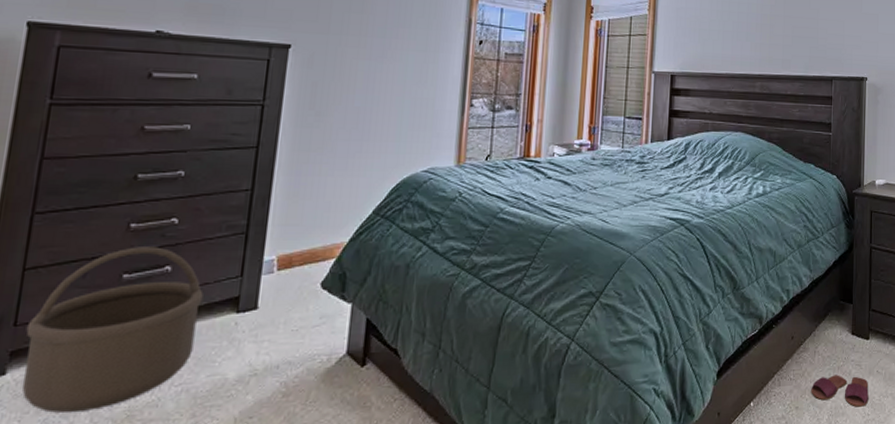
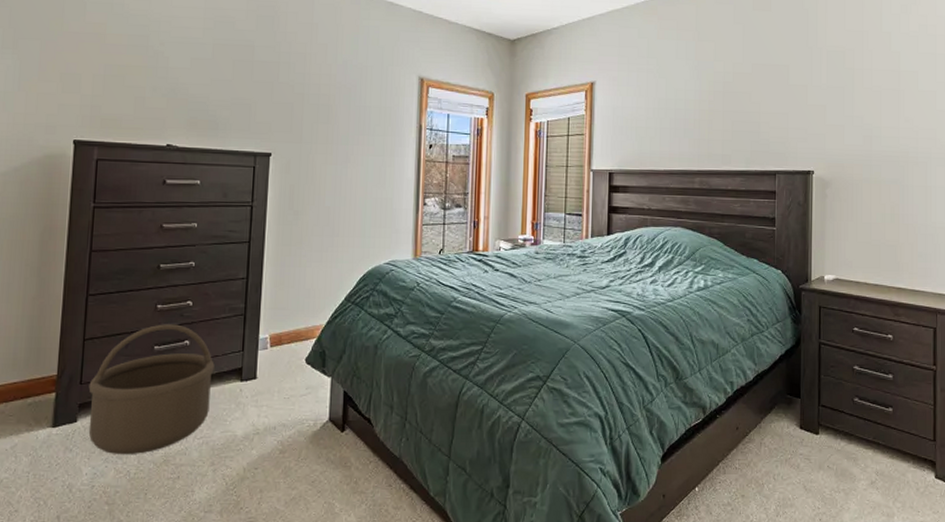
slippers: present [811,375,869,407] -> none [757,467,819,500]

